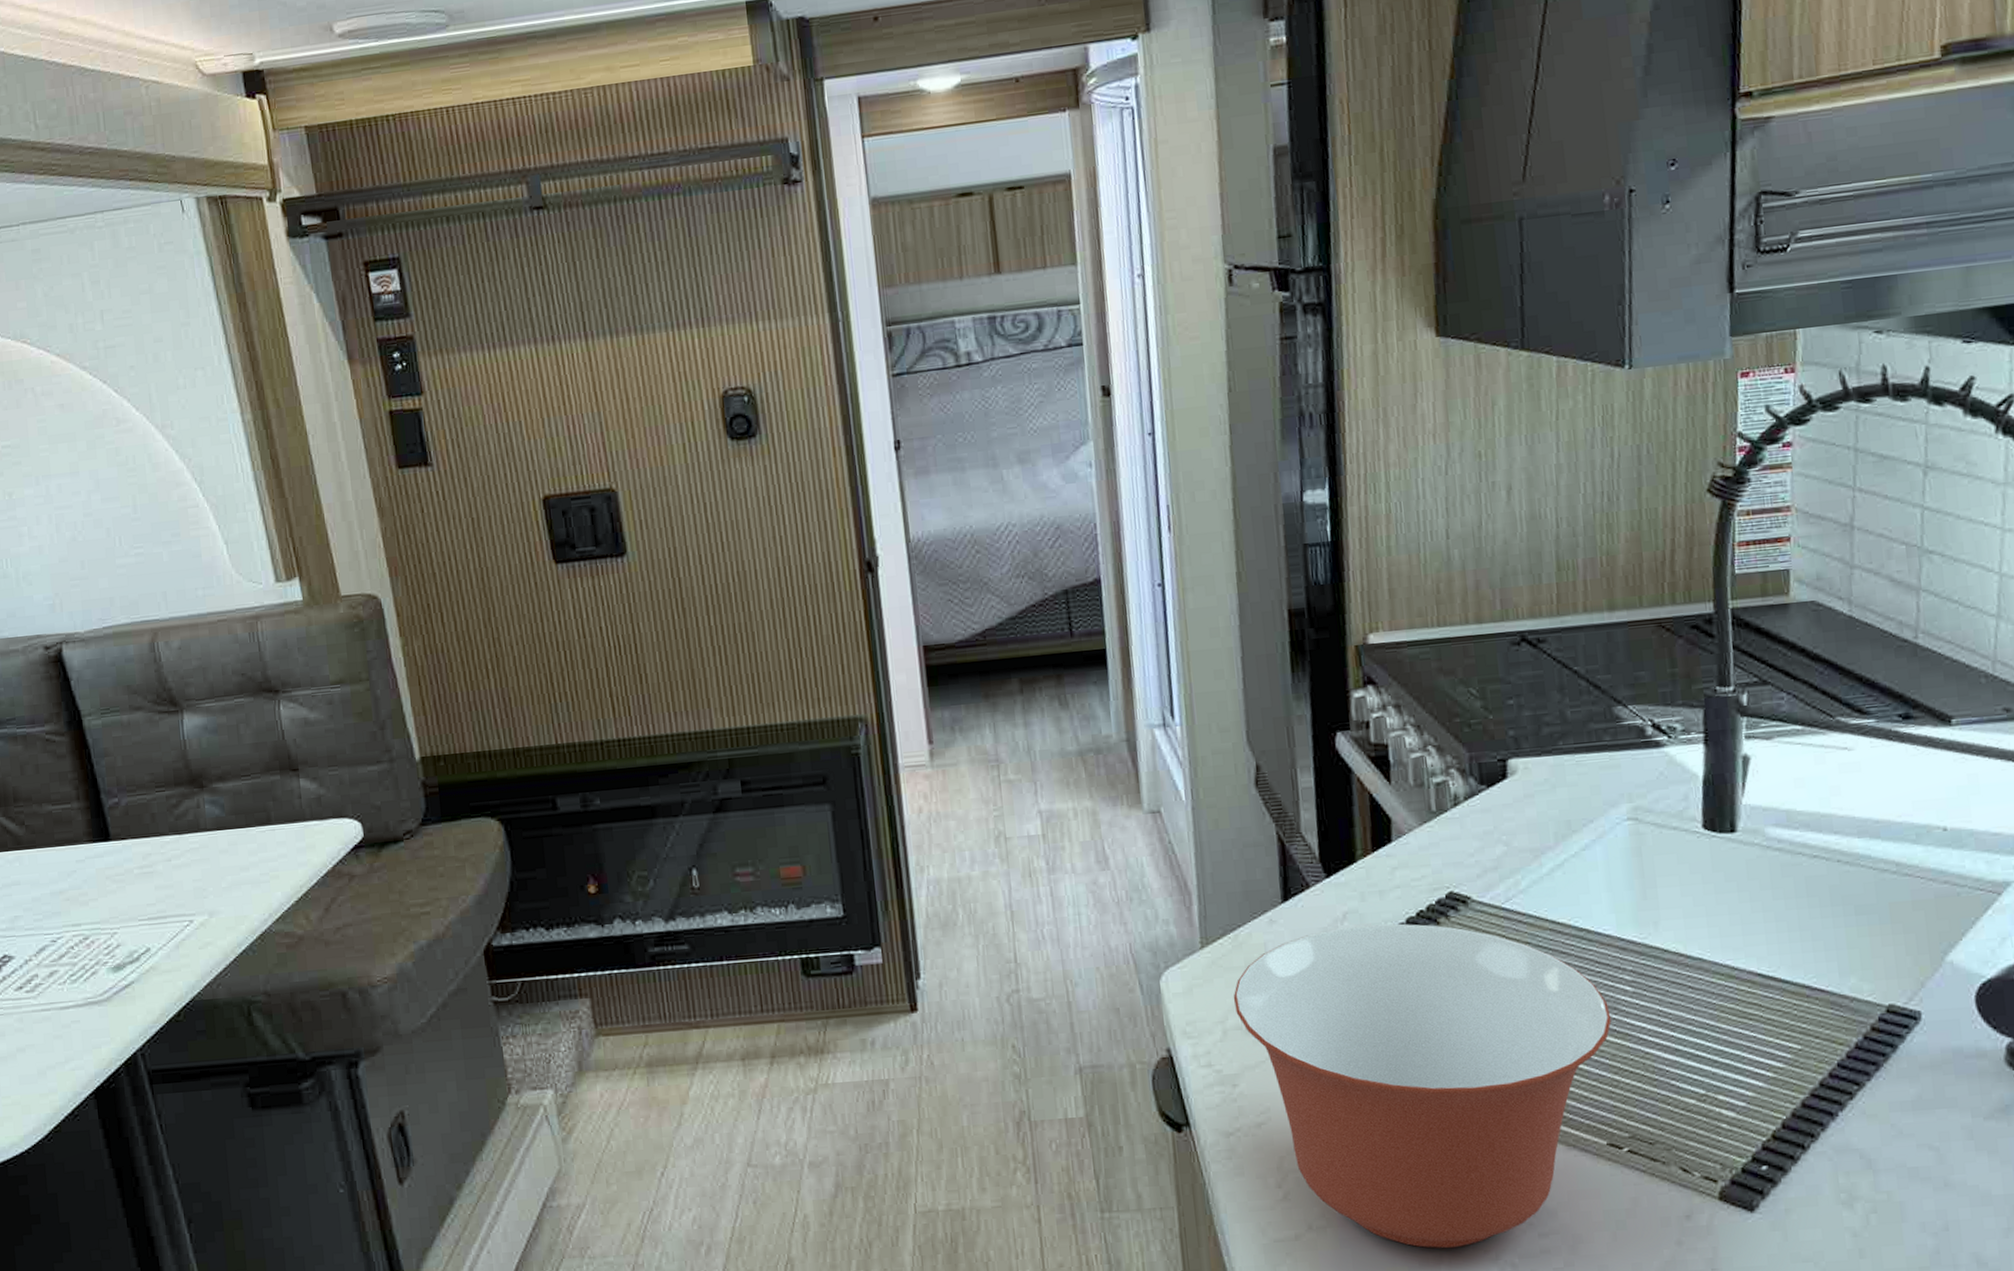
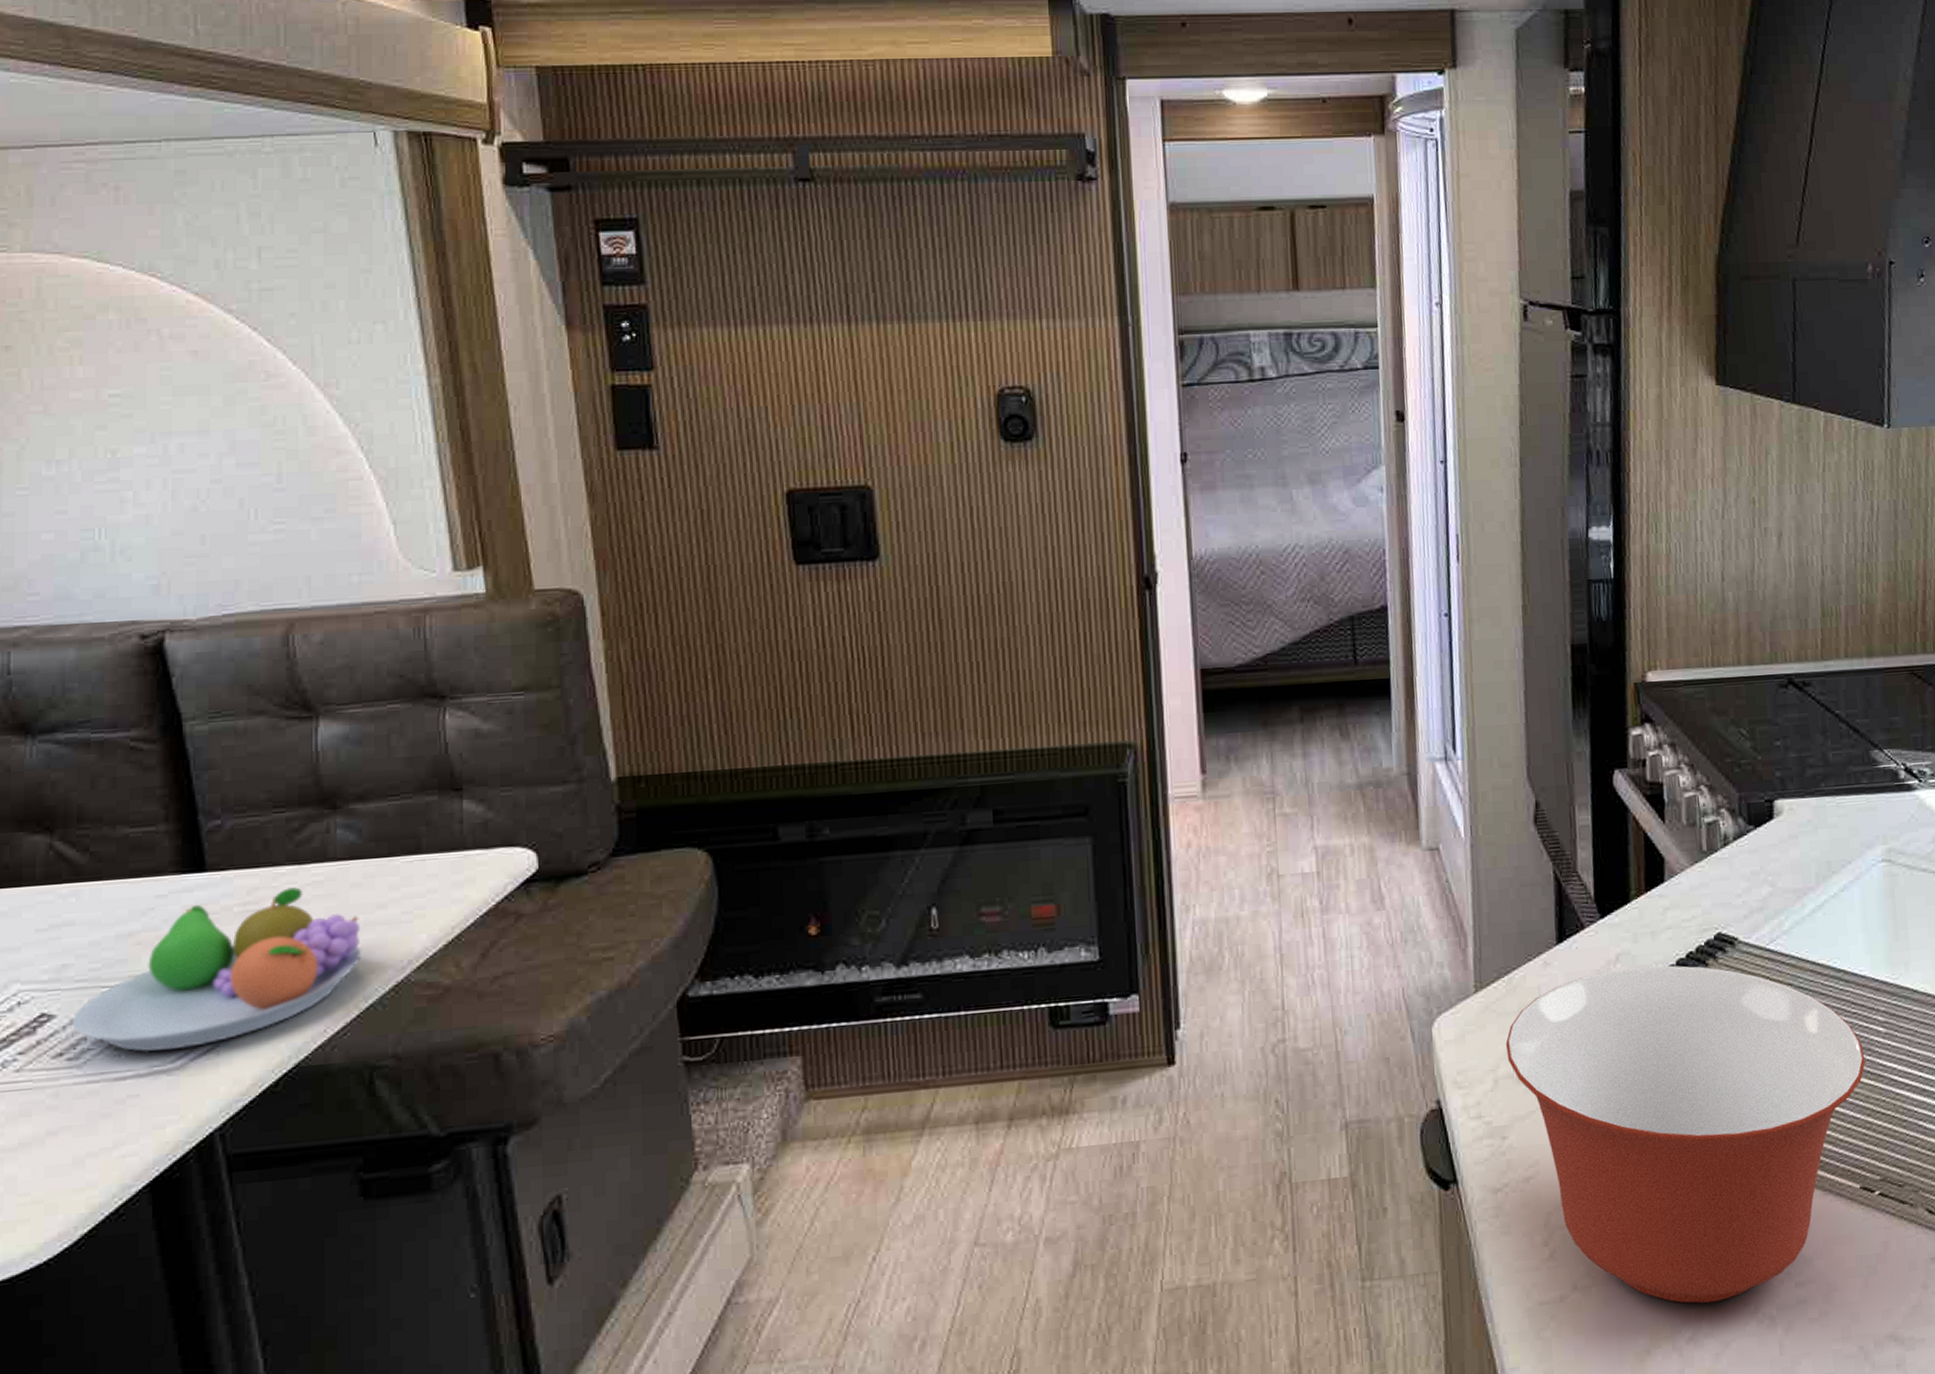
fruit bowl: none [25,853,233,987] -> present [70,887,361,1053]

